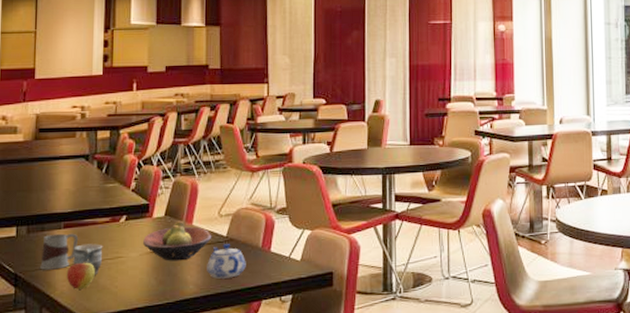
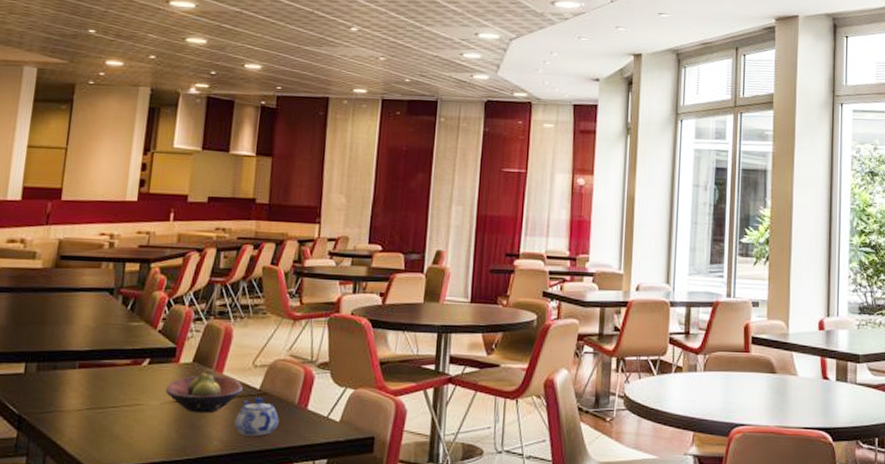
mug: present [40,233,79,270] -> none [48,373,95,414]
apple: present [66,259,95,290] -> none [76,405,110,438]
mug: present [73,243,103,275] -> none [85,387,121,422]

